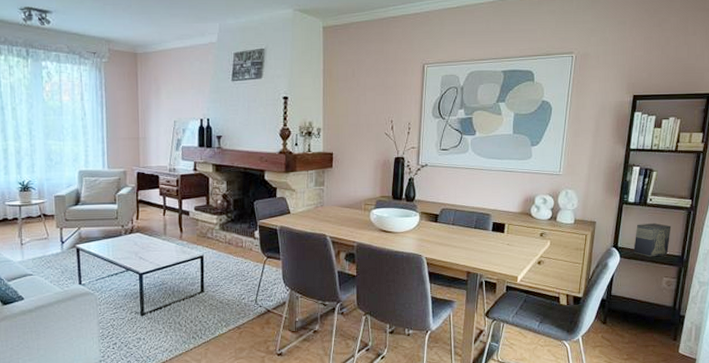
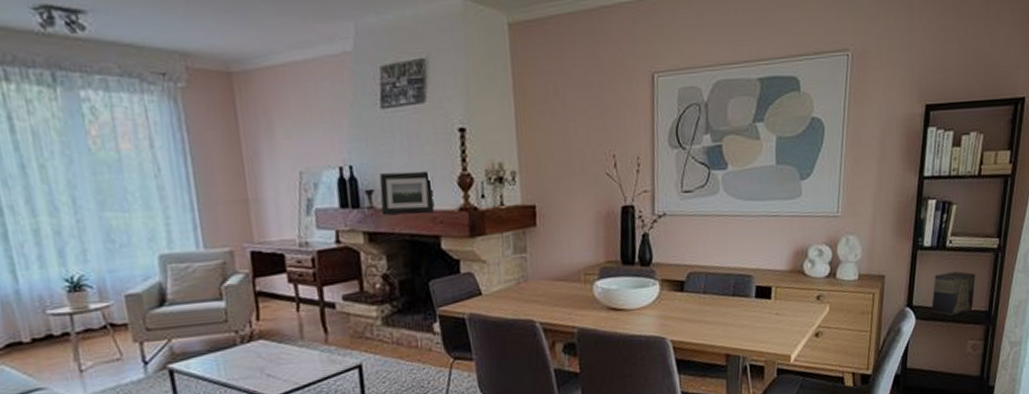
picture frame: none [226,125,263,155] -> present [379,171,435,216]

